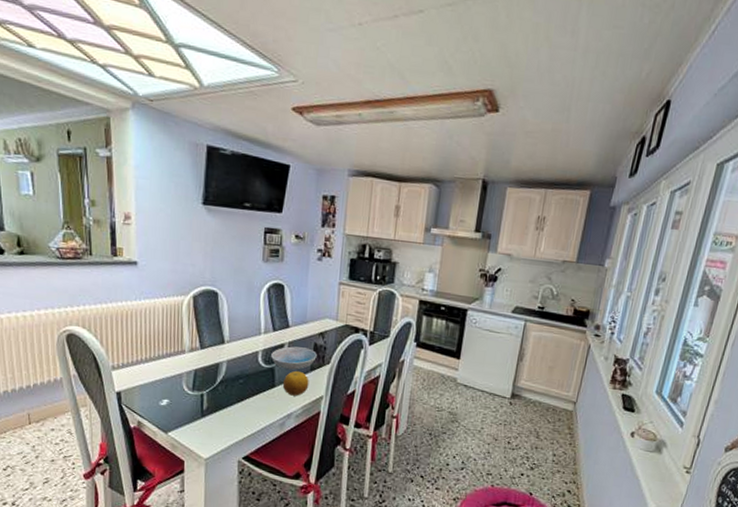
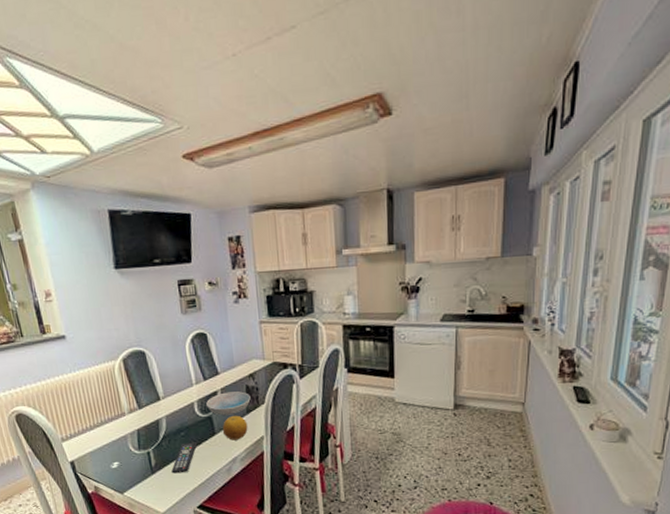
remote control: none [223,390,255,421] -> present [171,442,198,474]

